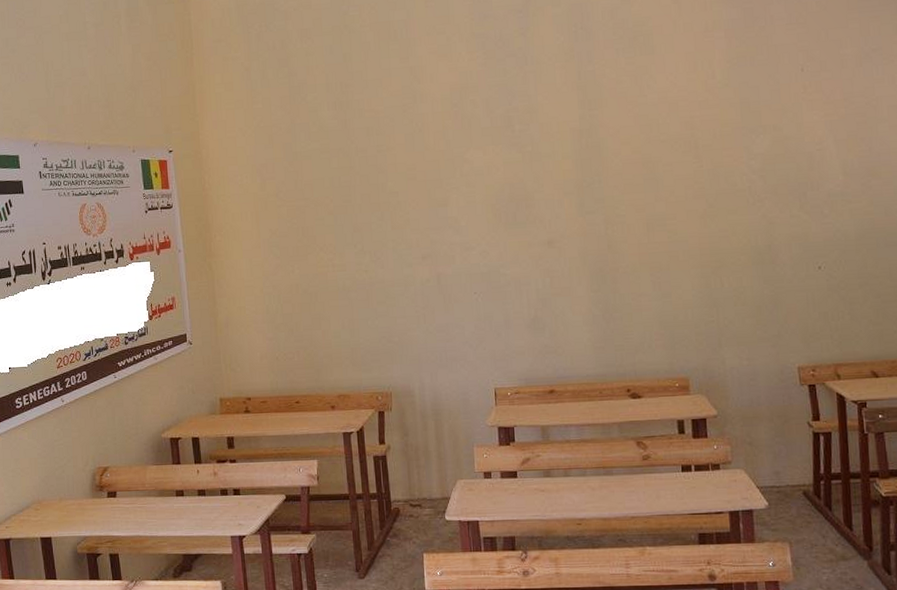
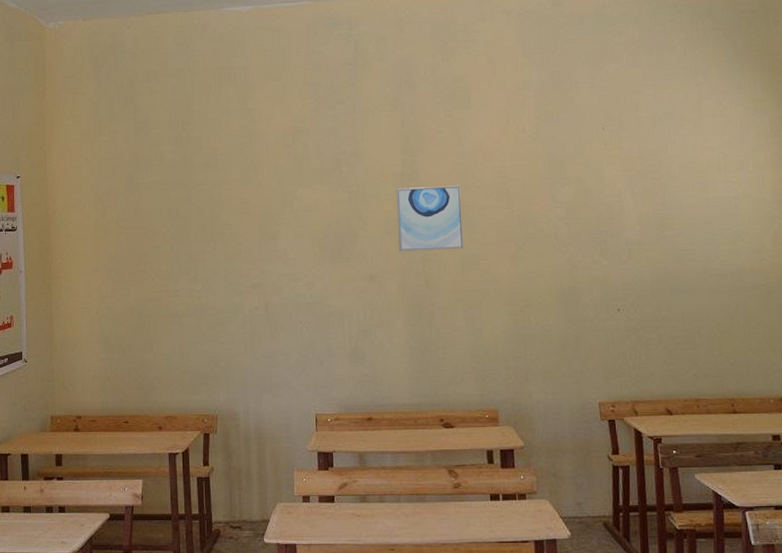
wall art: none [574,139,649,214] -> present [397,185,464,251]

